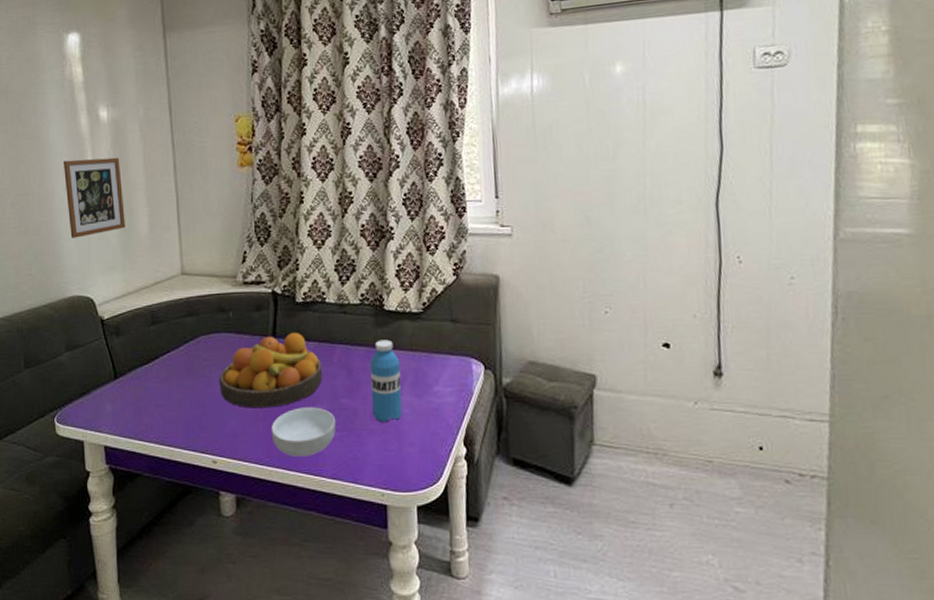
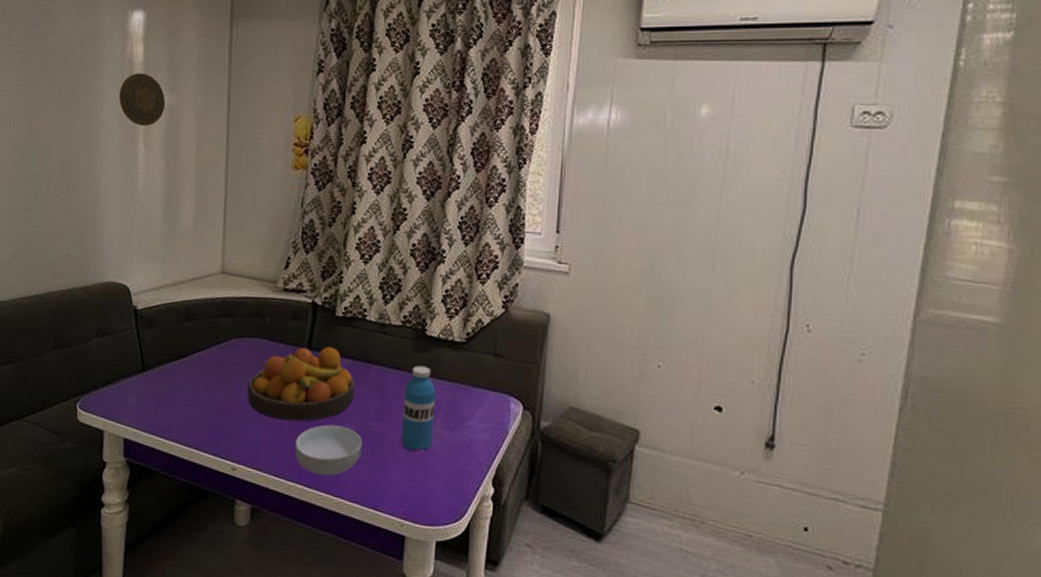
decorative plate: none [63,91,110,143] -> present [118,73,166,126]
picture frame: present [64,157,126,238] -> none [113,142,172,223]

